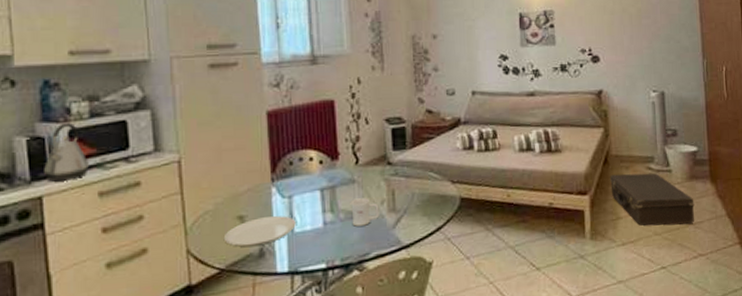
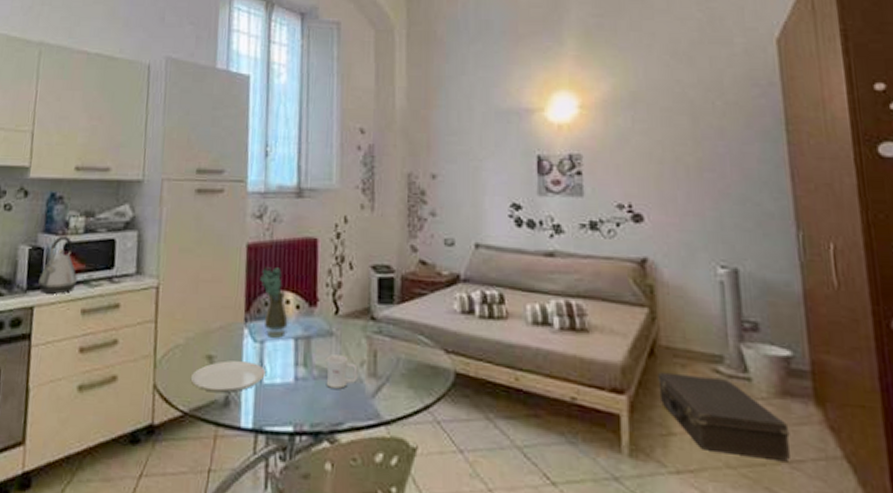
vase: none [283,128,313,193] -> present [260,265,288,339]

